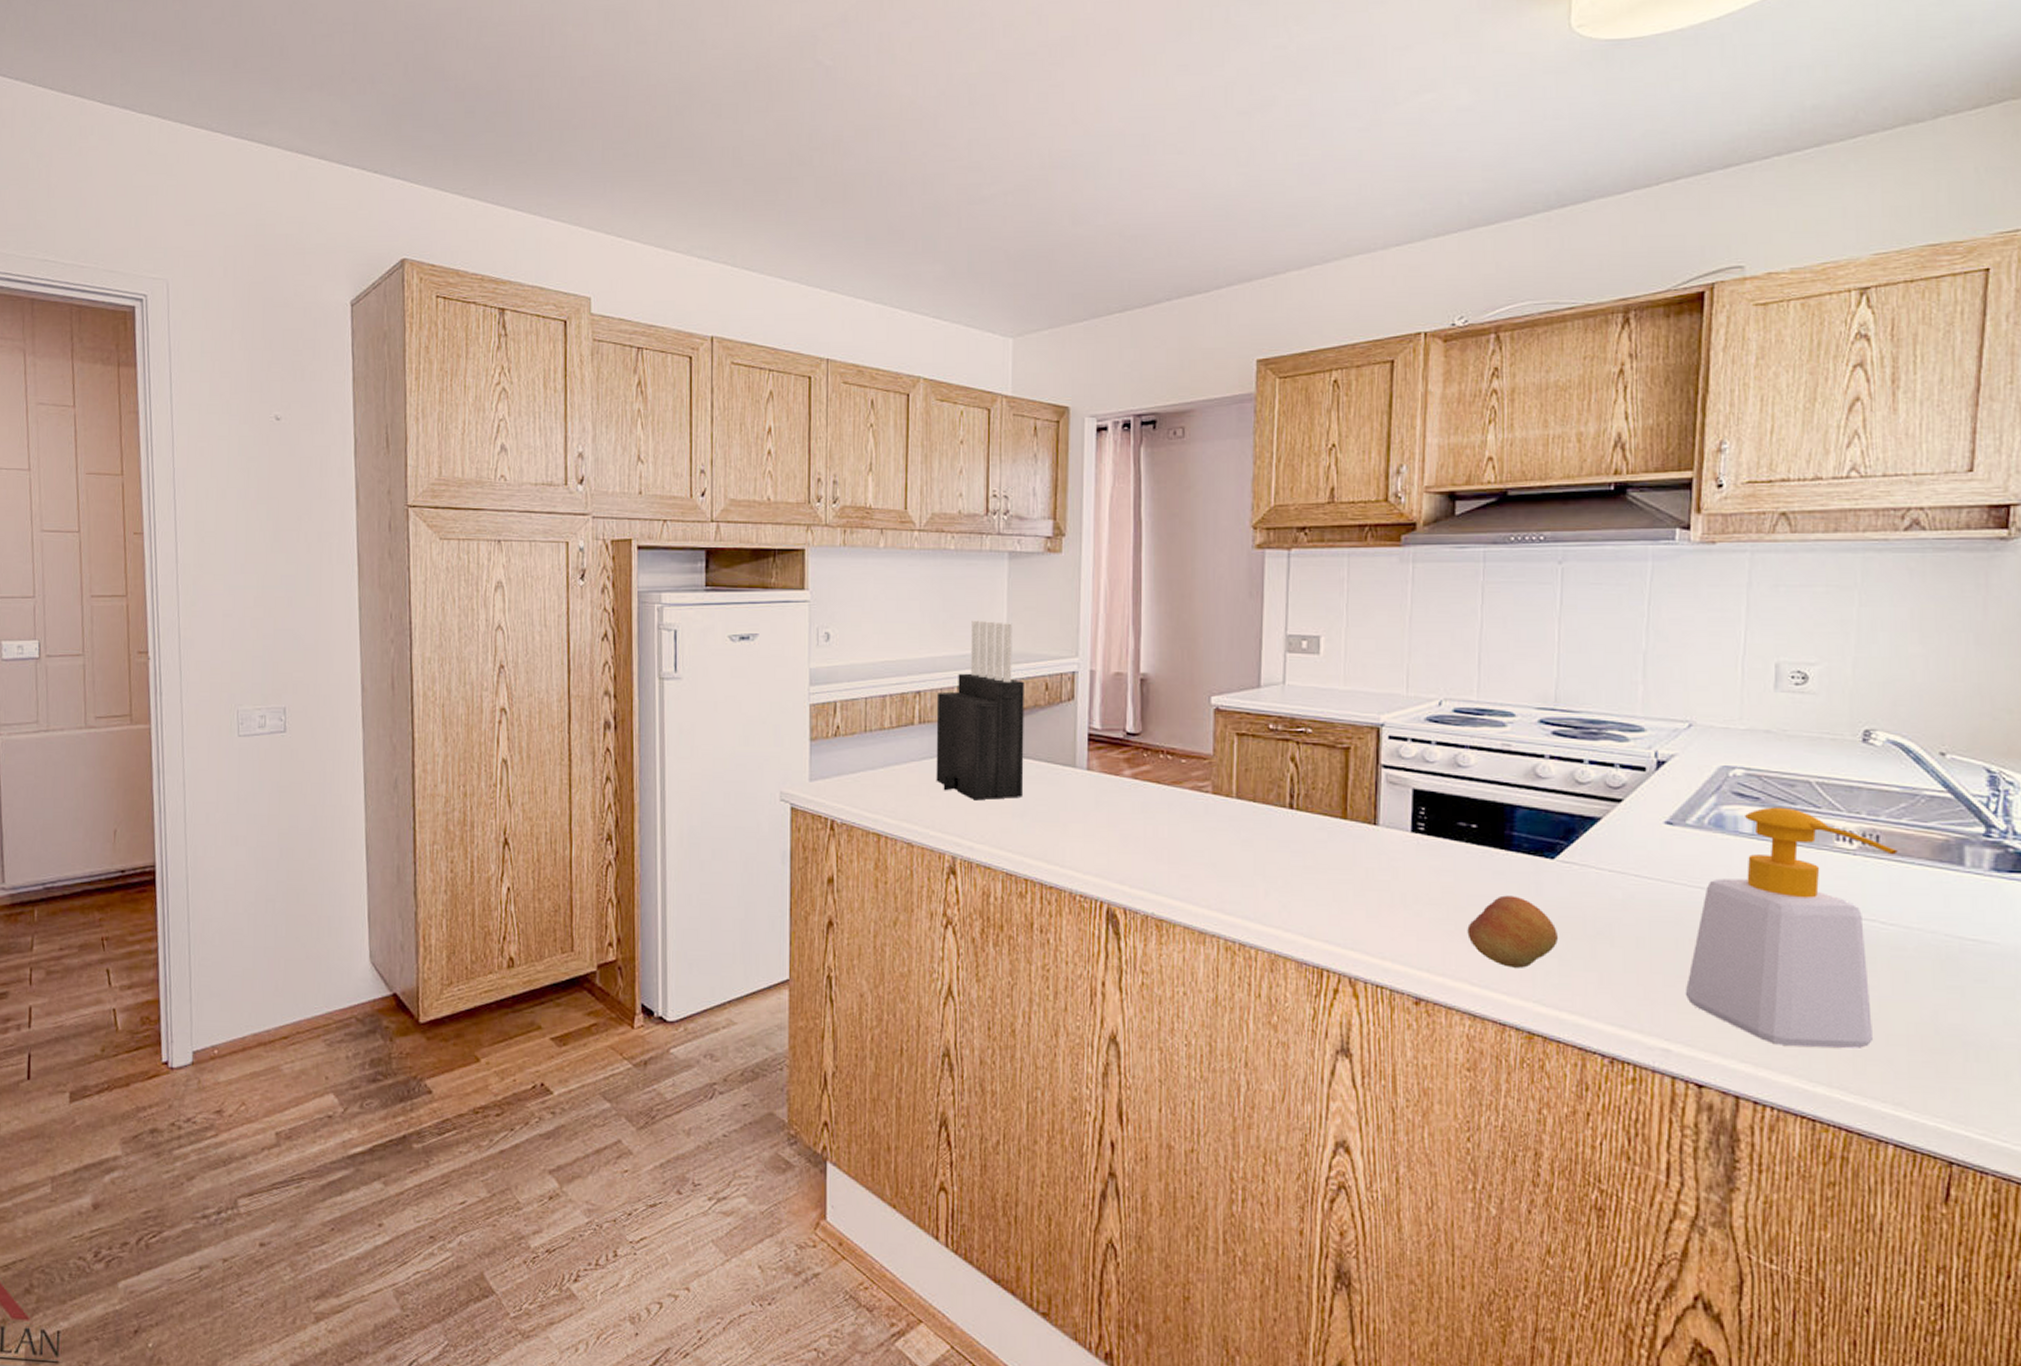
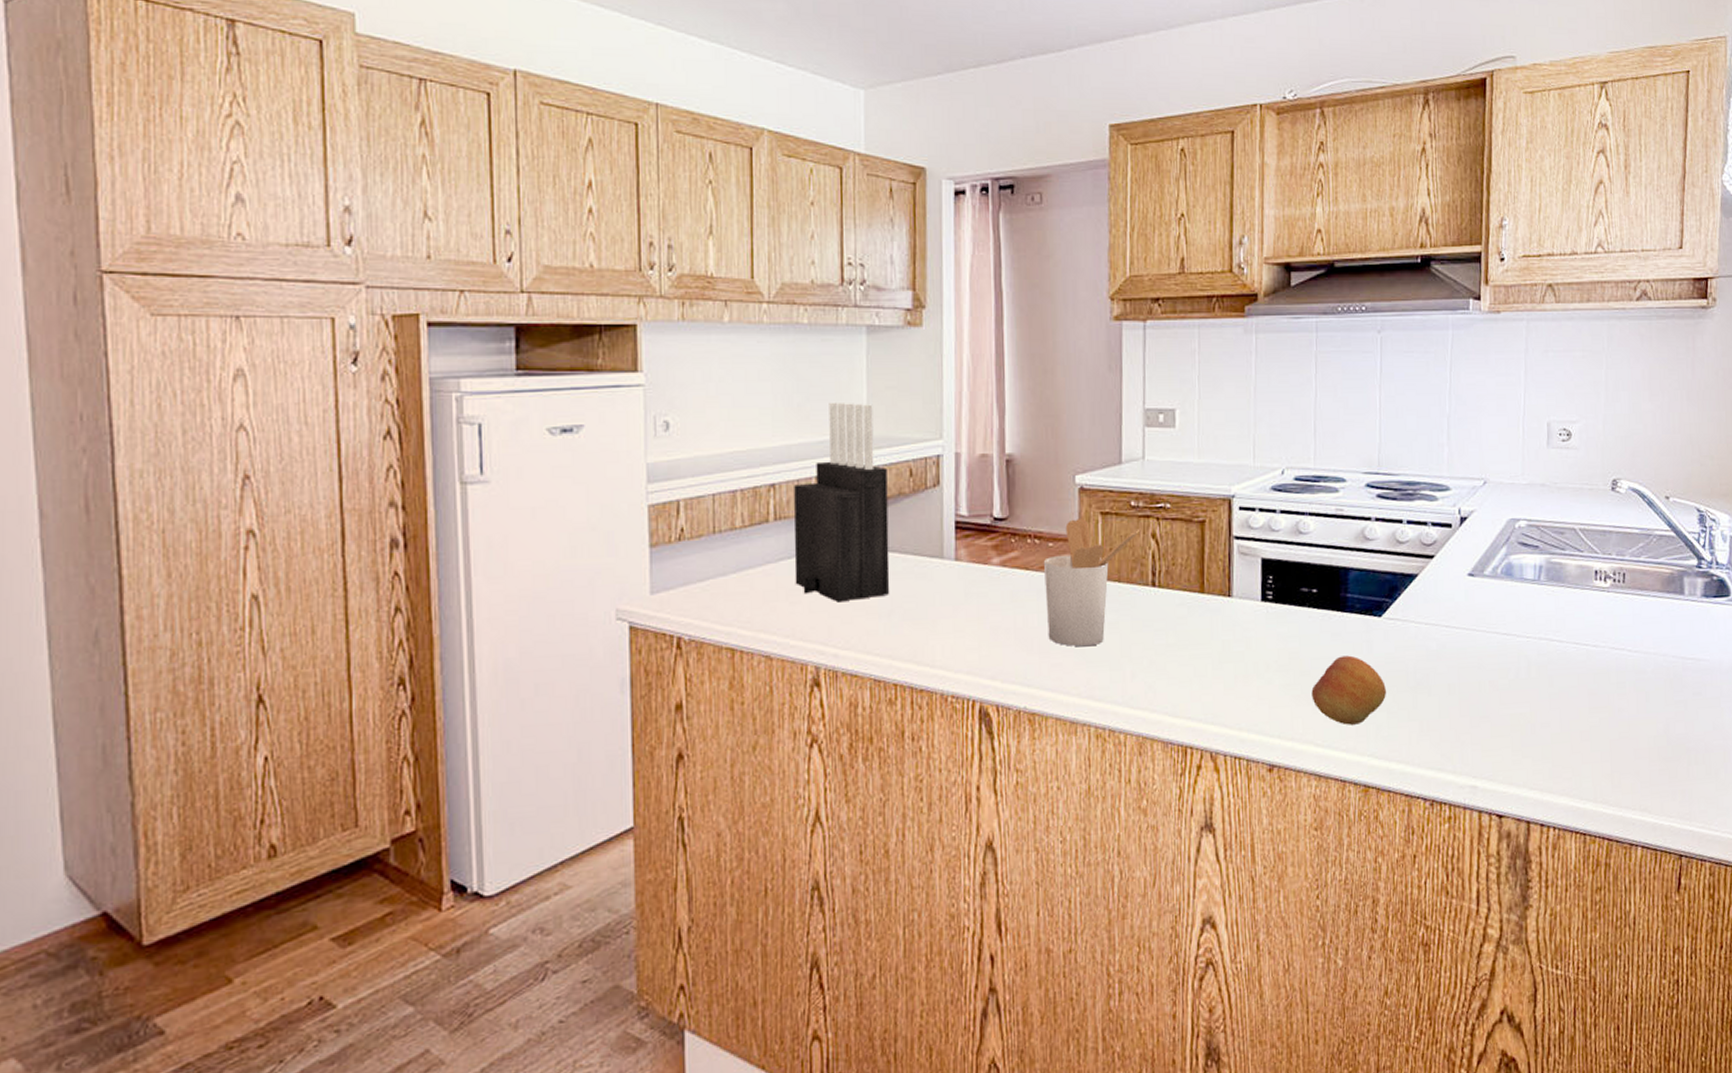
utensil holder: none [1175,738,1279,861] -> present [1043,518,1141,647]
soap bottle: present [1685,807,1898,1048] -> none [1487,553,1638,770]

